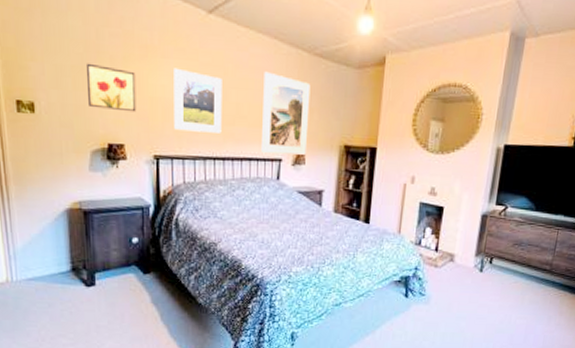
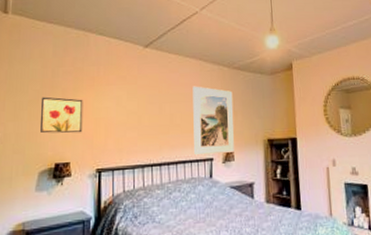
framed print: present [174,68,222,133] -> none [116,92,158,144]

